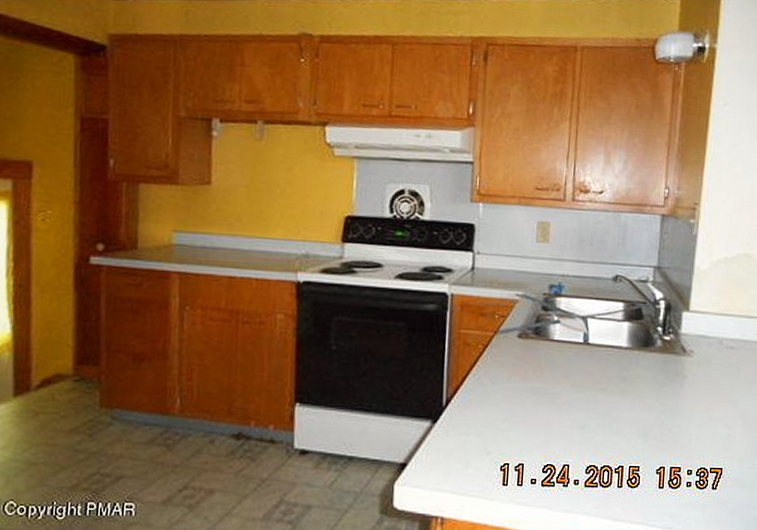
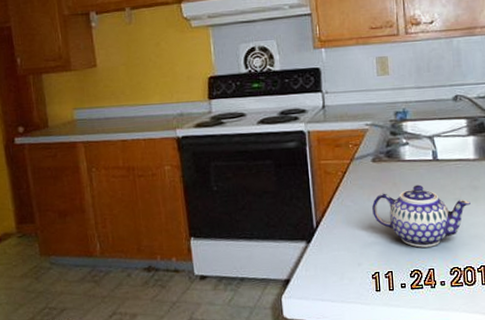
teapot: none [511,369,617,440] -> present [372,184,471,248]

